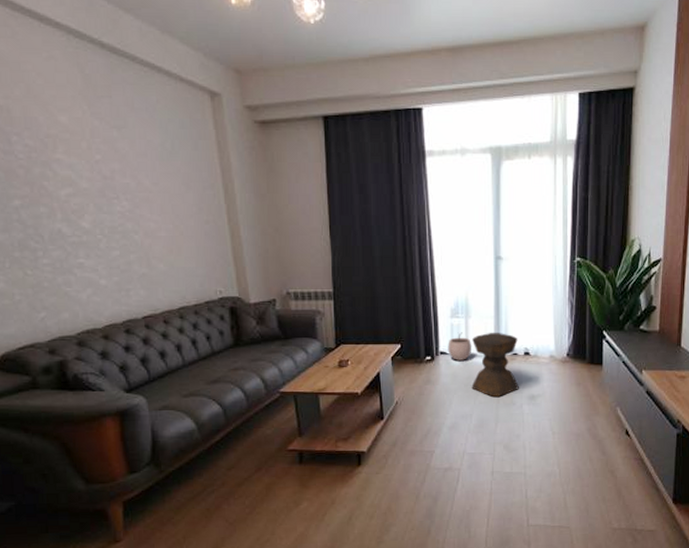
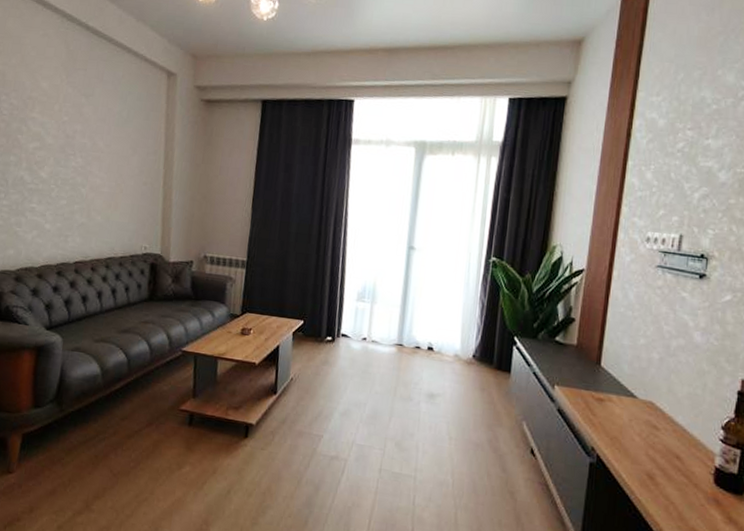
plant pot: present [448,332,471,361] -> none [349,317,374,346]
stool: present [471,332,519,397] -> none [369,321,423,390]

